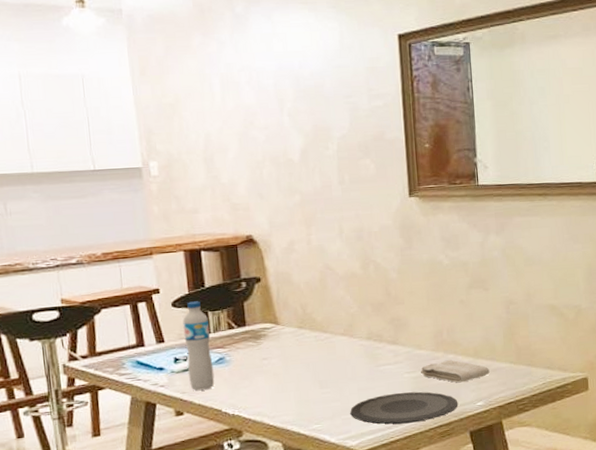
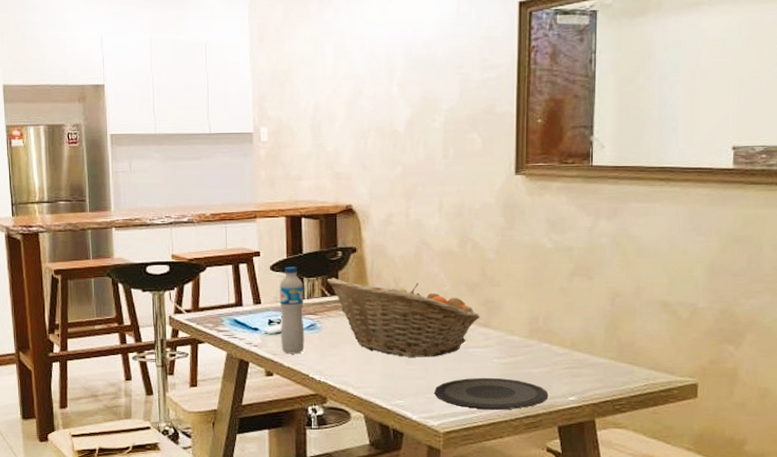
fruit basket: none [232,306,388,381] -> present [327,278,480,357]
washcloth: present [421,360,490,383] -> none [511,349,586,374]

